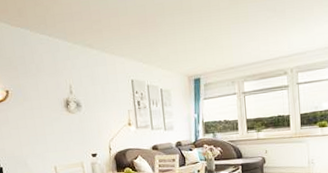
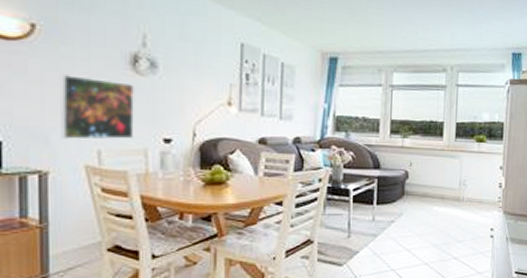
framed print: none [27,119,74,162] -> present [60,73,134,140]

